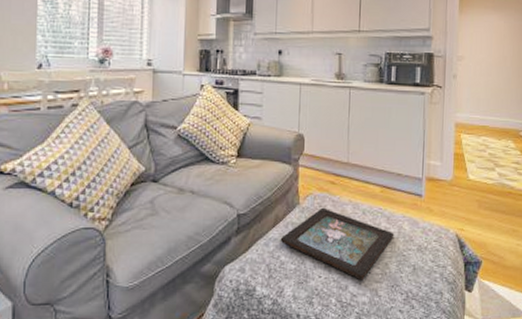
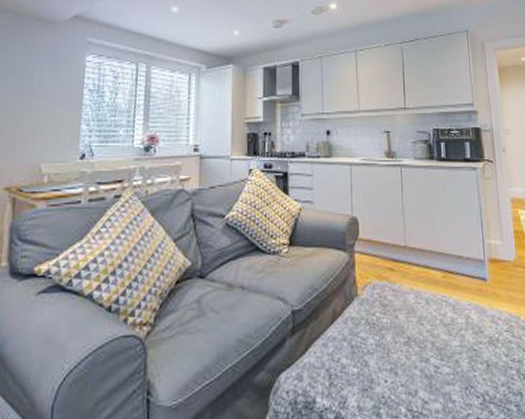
decorative tray: present [280,207,395,281] -> none [339,298,462,383]

